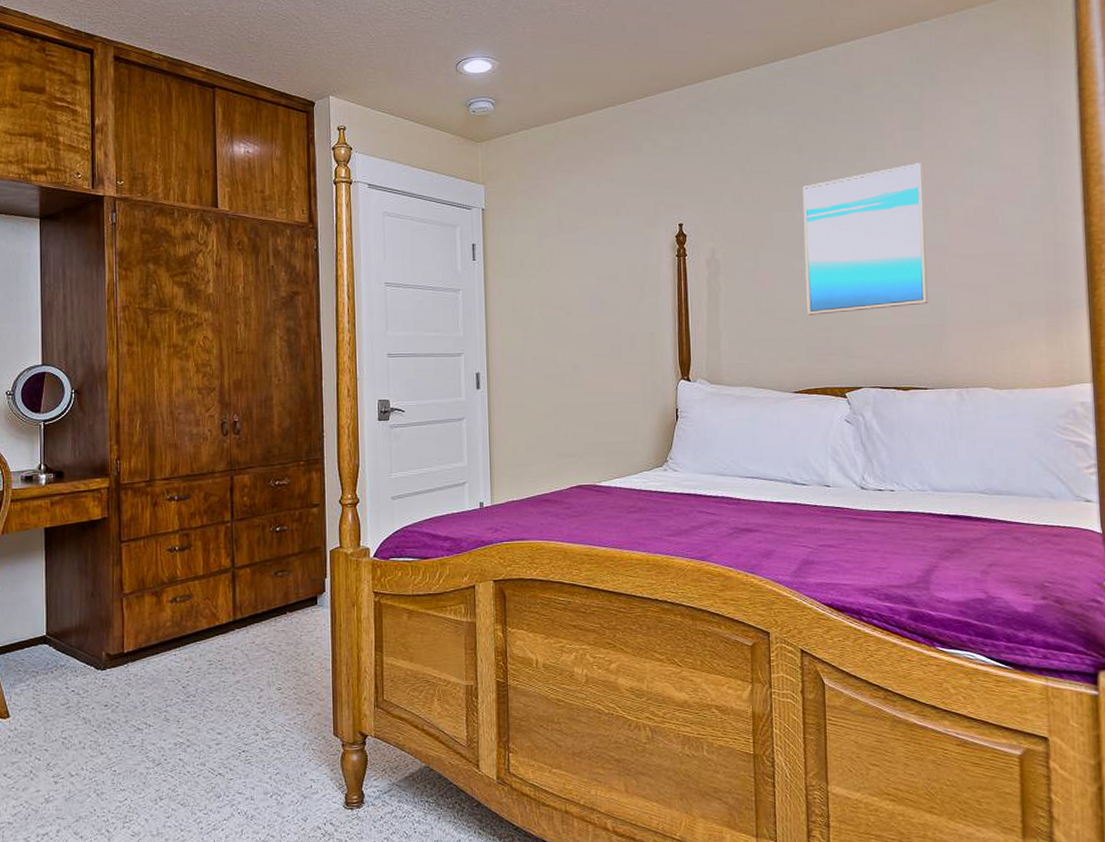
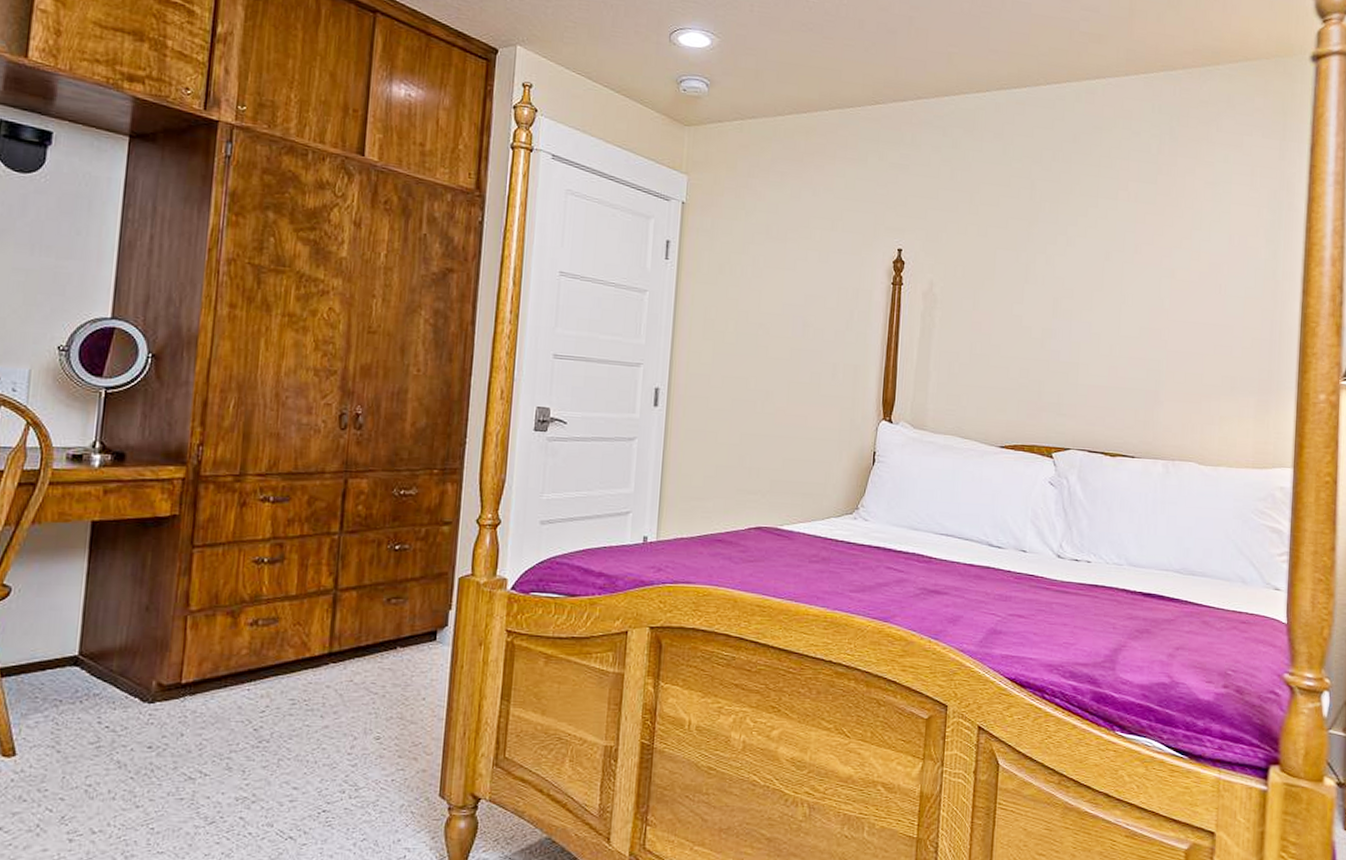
wall art: present [802,163,928,315] -> none [1022,218,1154,368]

